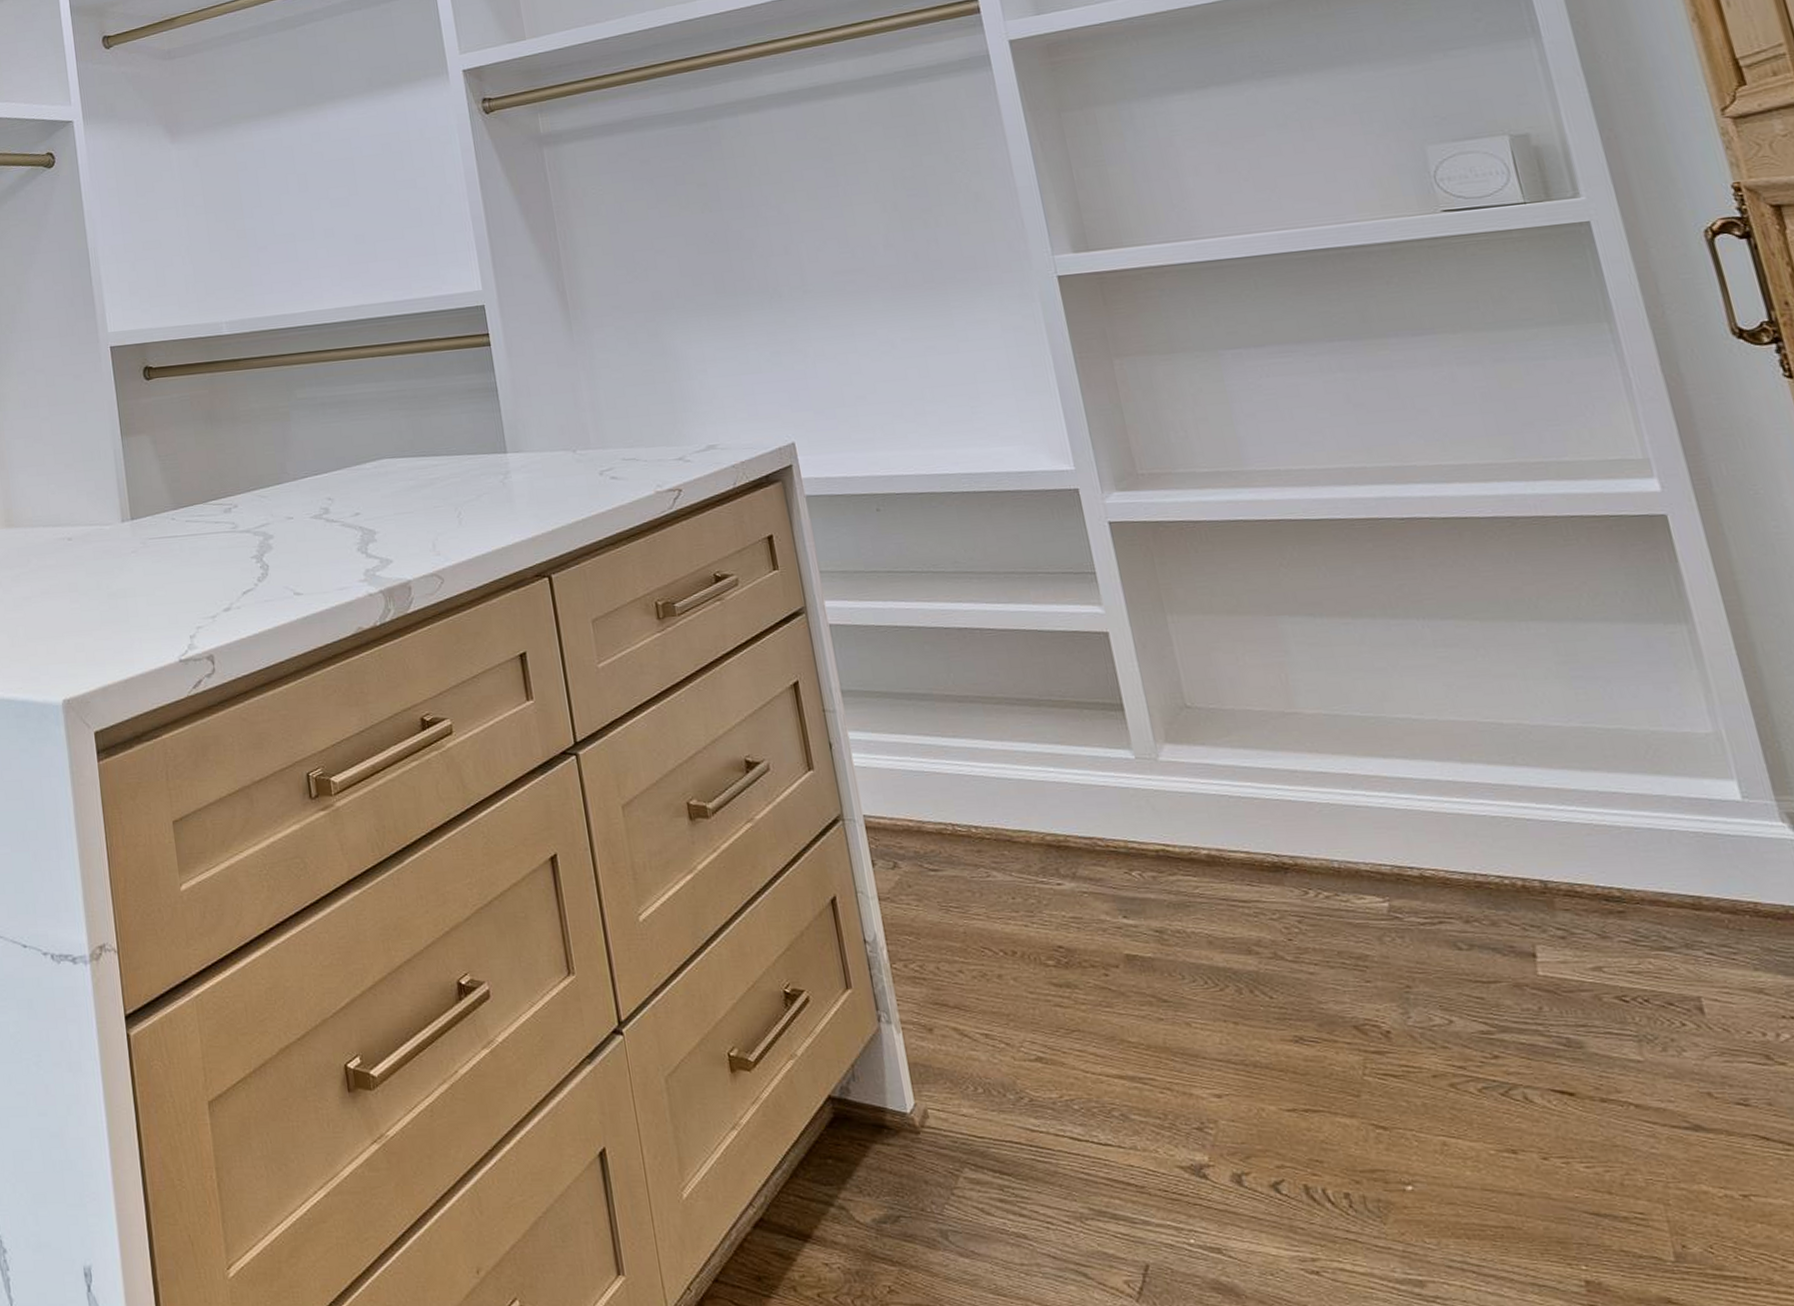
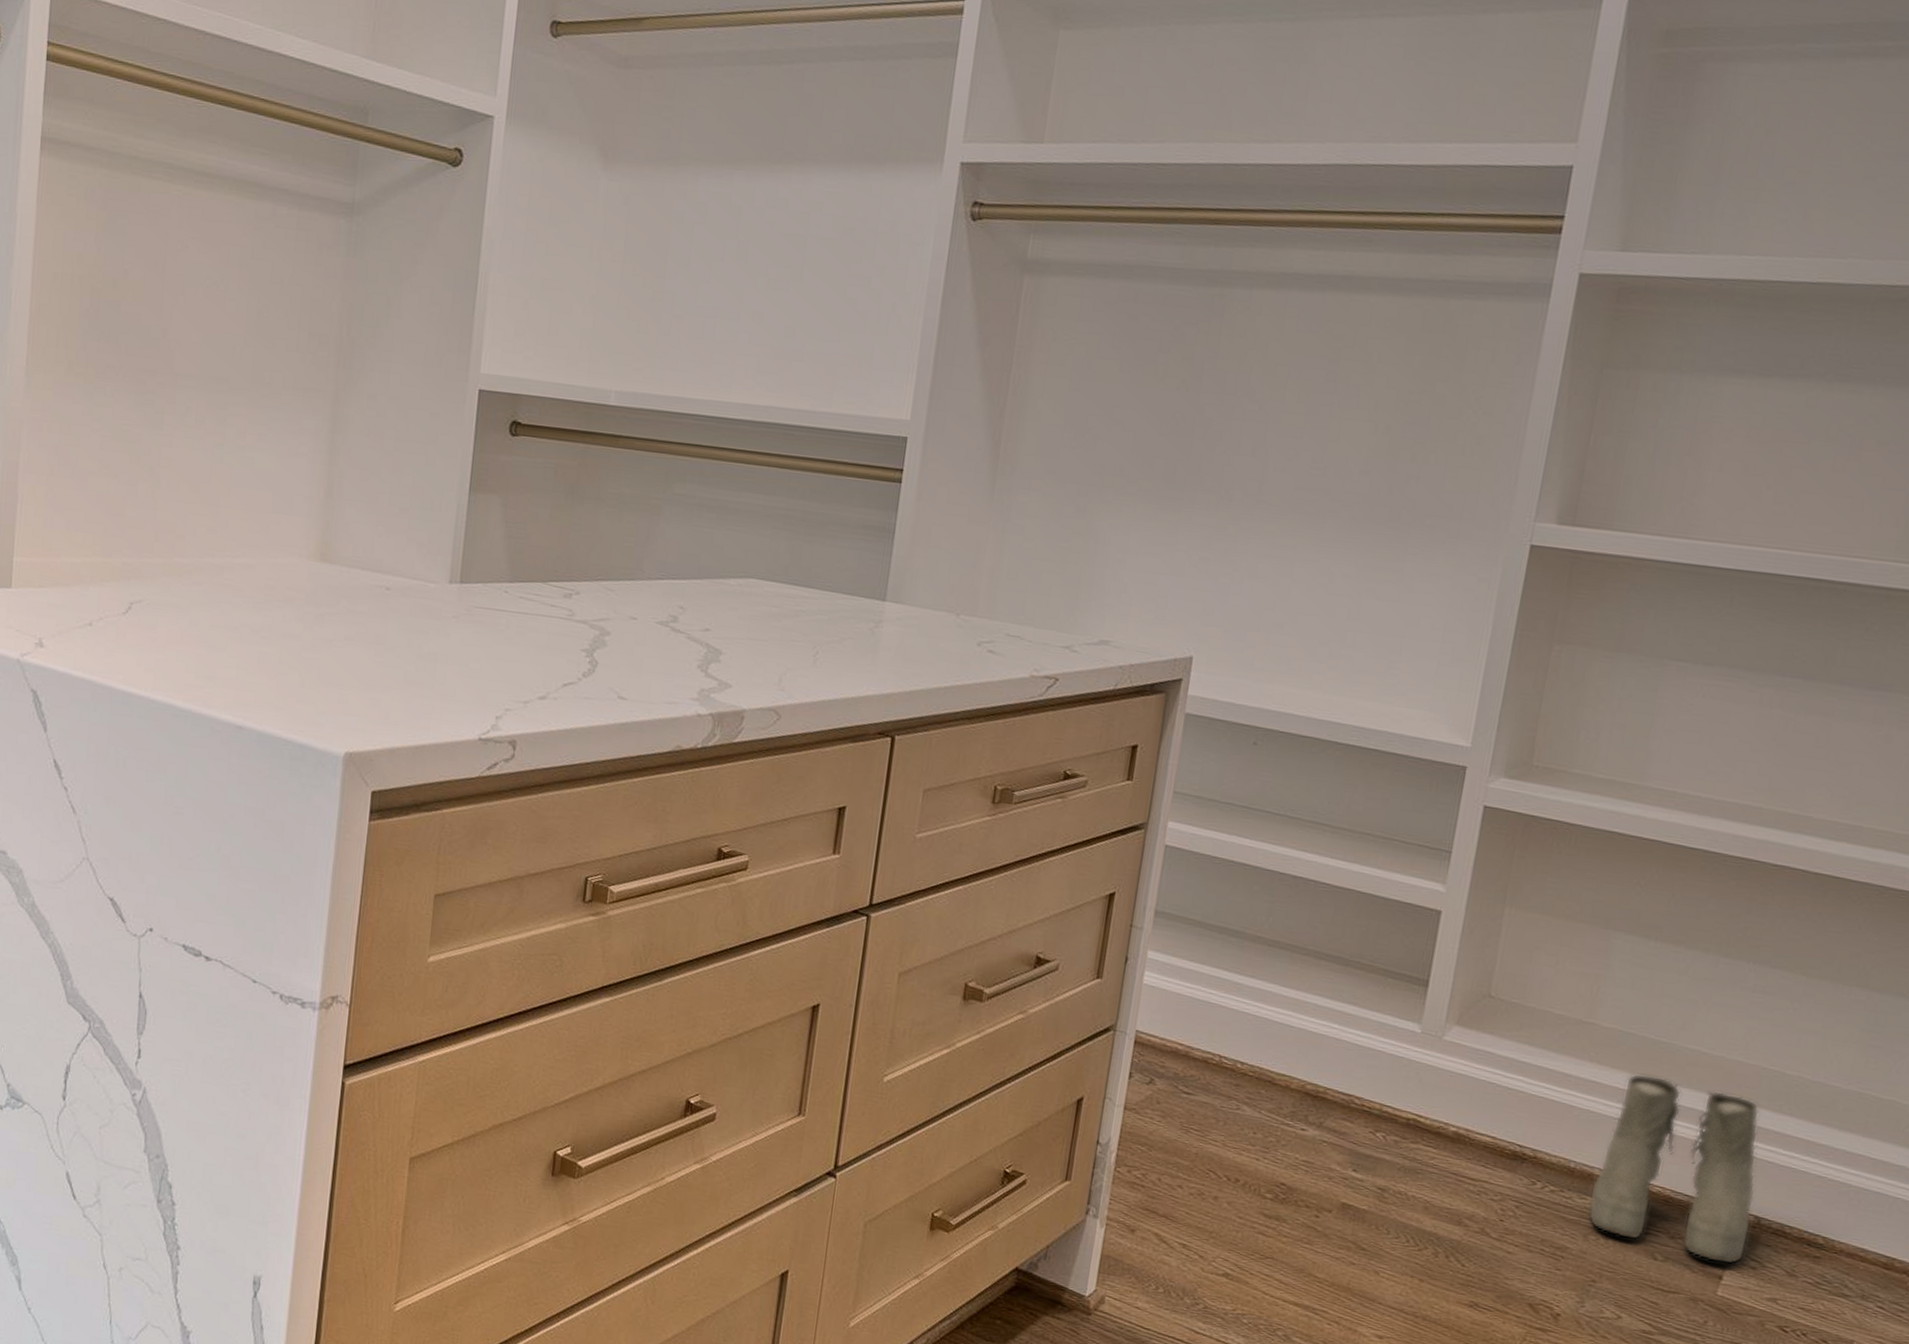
boots: none [1352,753,1548,940] -> present [1587,1073,1760,1265]

